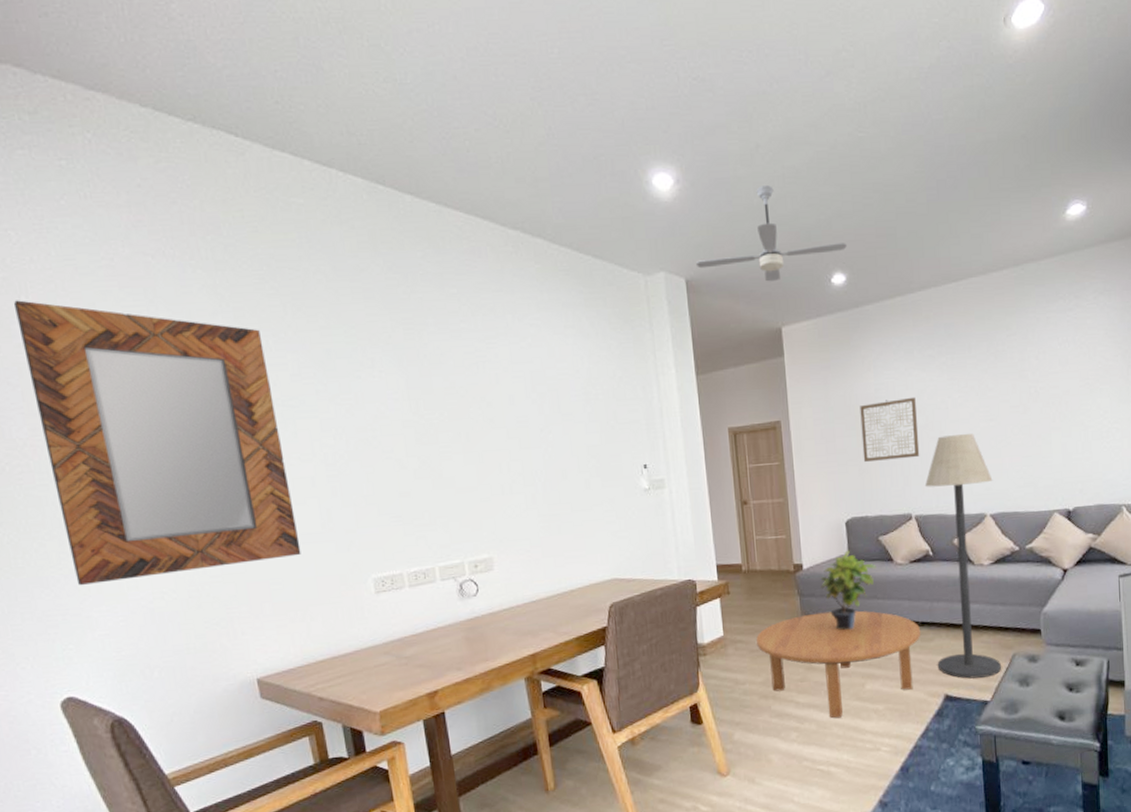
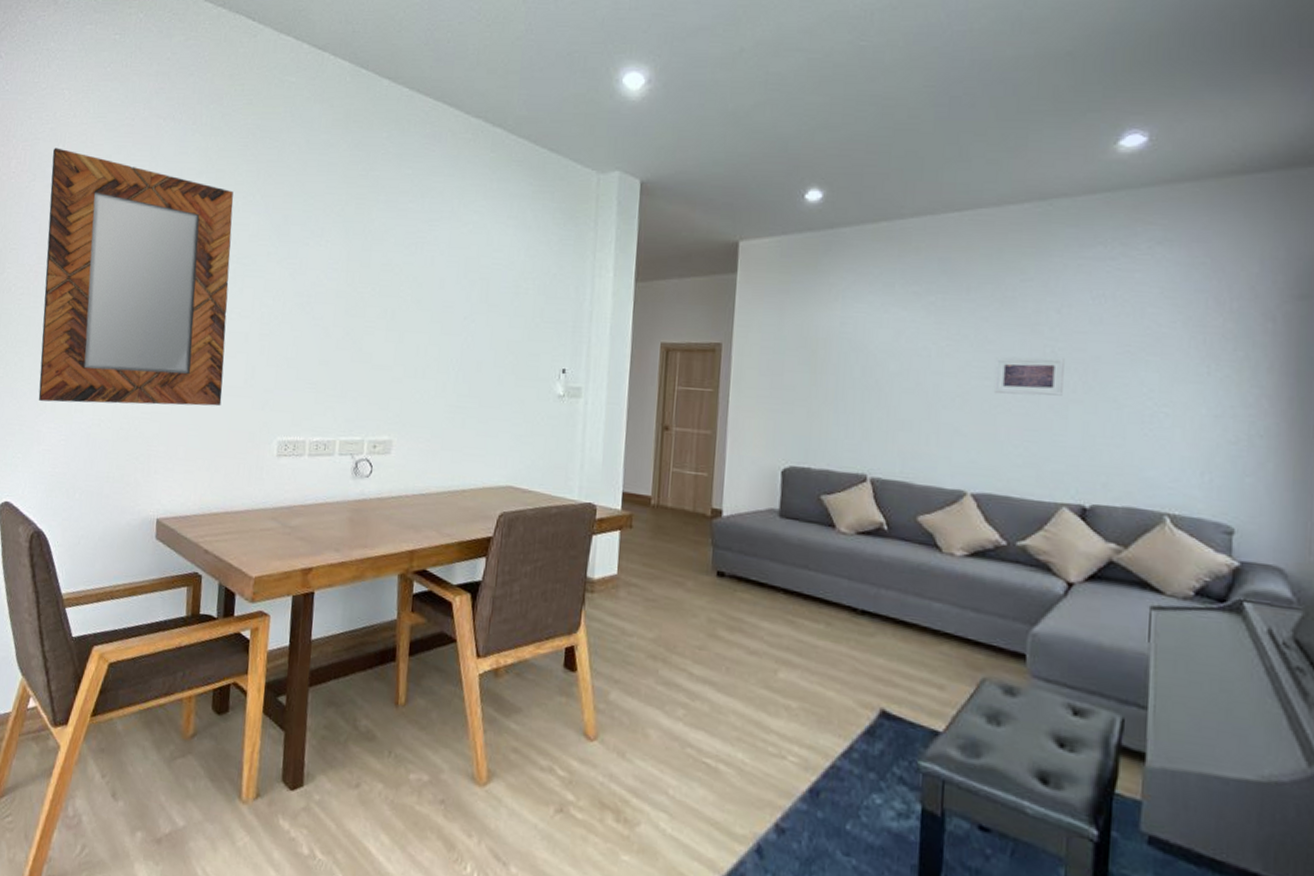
ceiling fan: present [695,185,847,282] -> none [654,91,829,192]
coffee table: present [756,610,920,719] -> none [654,570,859,706]
potted plant: present [820,550,877,630] -> none [740,504,813,600]
wall art: present [860,396,920,462] -> none [814,336,890,409]
floor lamp: present [924,433,1002,679] -> none [875,388,980,701]
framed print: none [996,396,1046,431] -> present [993,357,1065,396]

